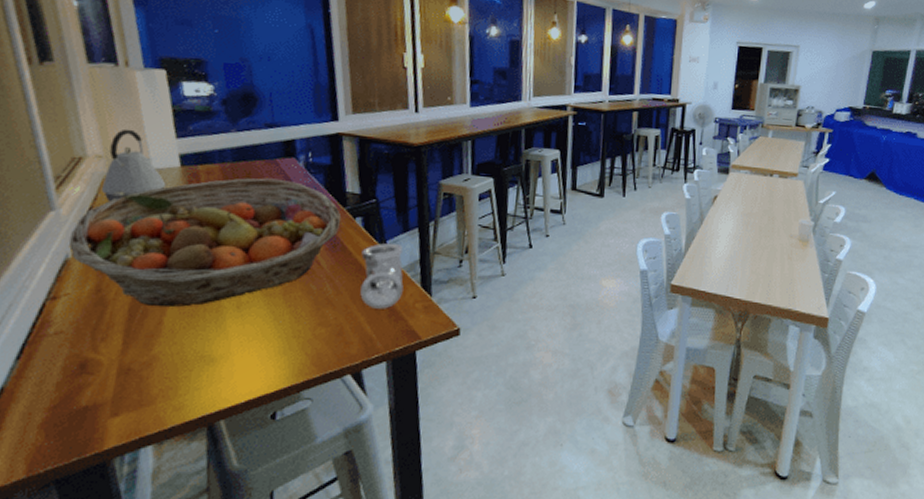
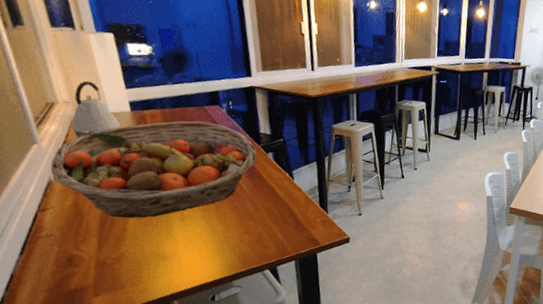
pipe fitting: present [360,242,404,309] -> none [273,172,306,222]

